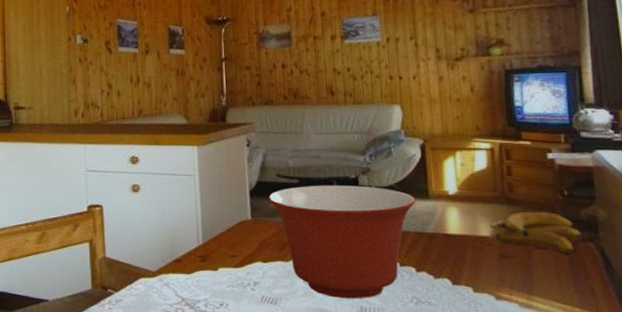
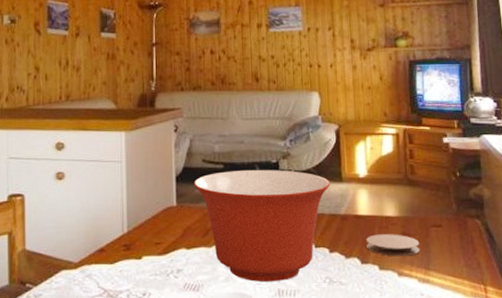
coaster: none [458,255,521,279] -> present [366,234,420,257]
banana: present [488,211,583,254] -> none [393,191,471,231]

